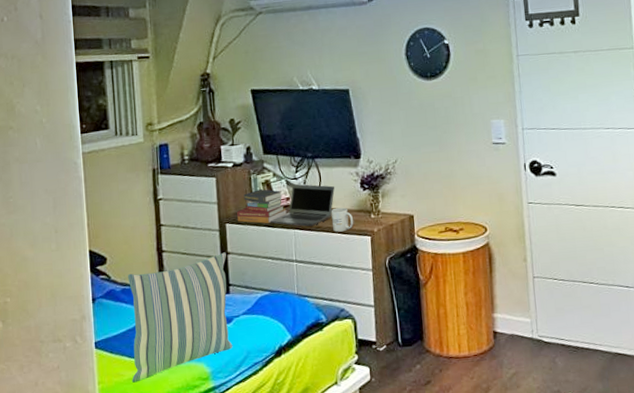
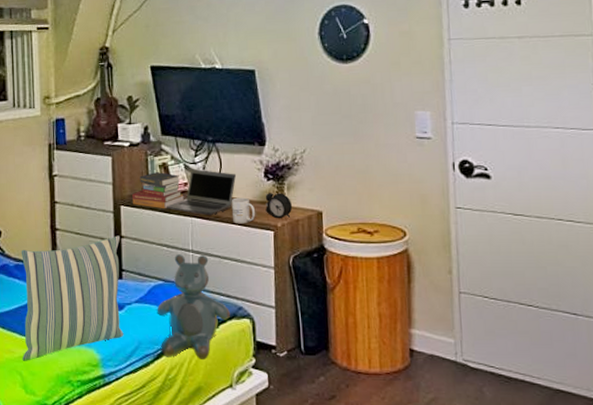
stuffed animal: none [264,264,334,363] -> present [157,254,231,361]
alarm clock: none [362,201,387,225] -> present [265,193,293,219]

